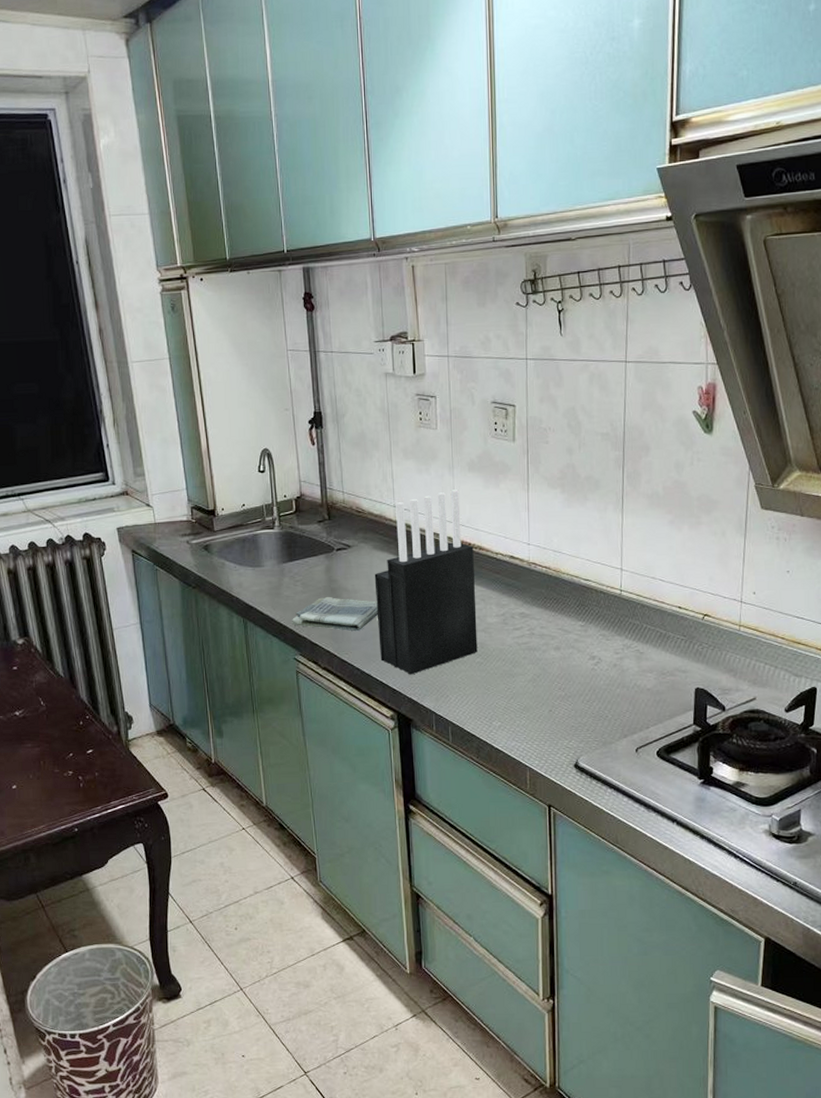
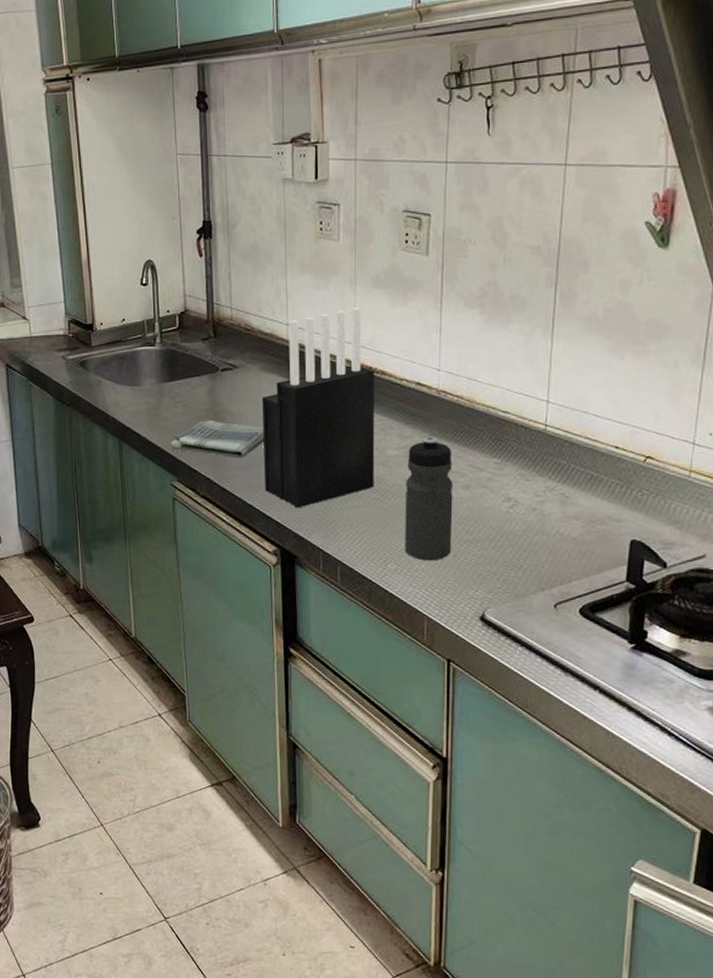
water bottle: none [505,604,547,717] -> present [405,436,453,561]

